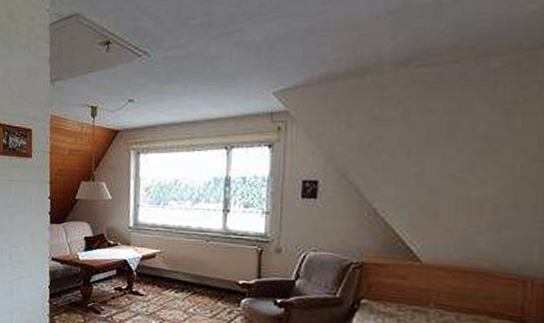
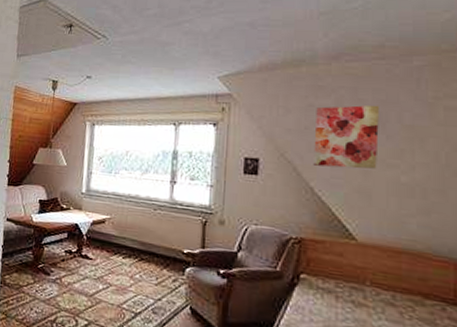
wall art: none [377,115,450,186] -> present [313,105,379,169]

